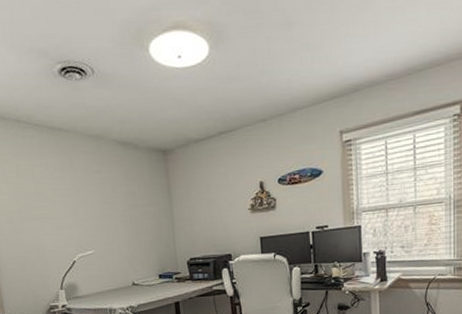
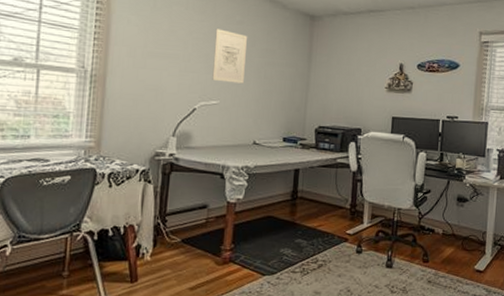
wall art: none [77,181,113,232] -> present [212,29,247,84]

